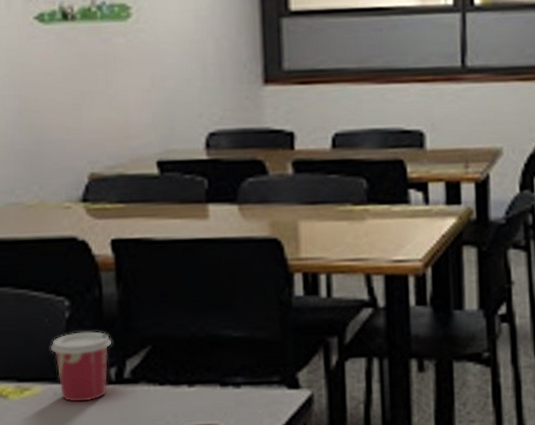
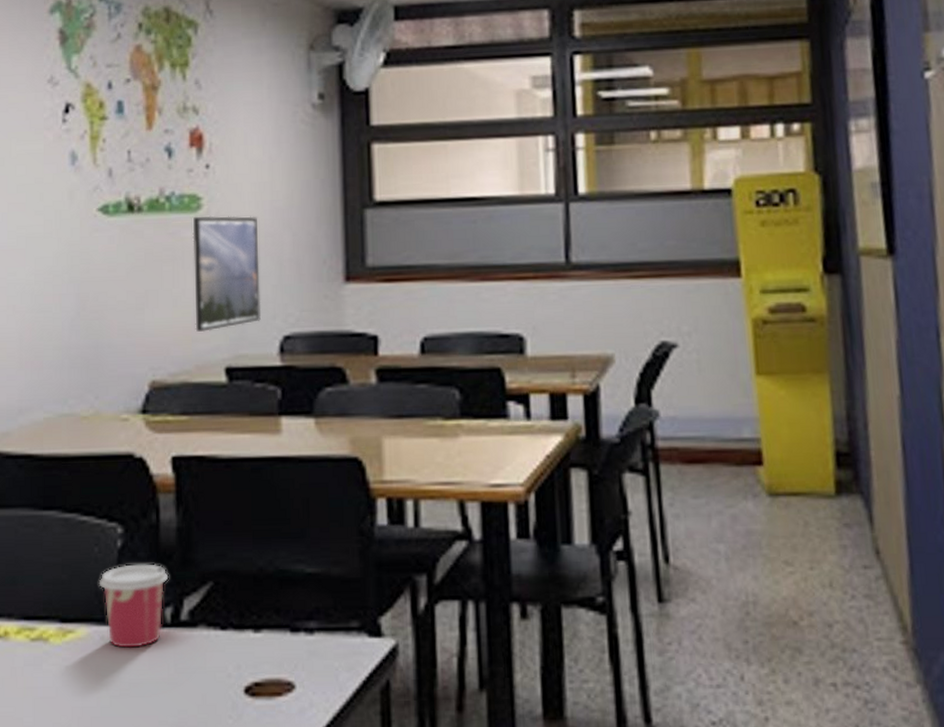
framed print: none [123,24,188,129] -> present [192,215,261,332]

